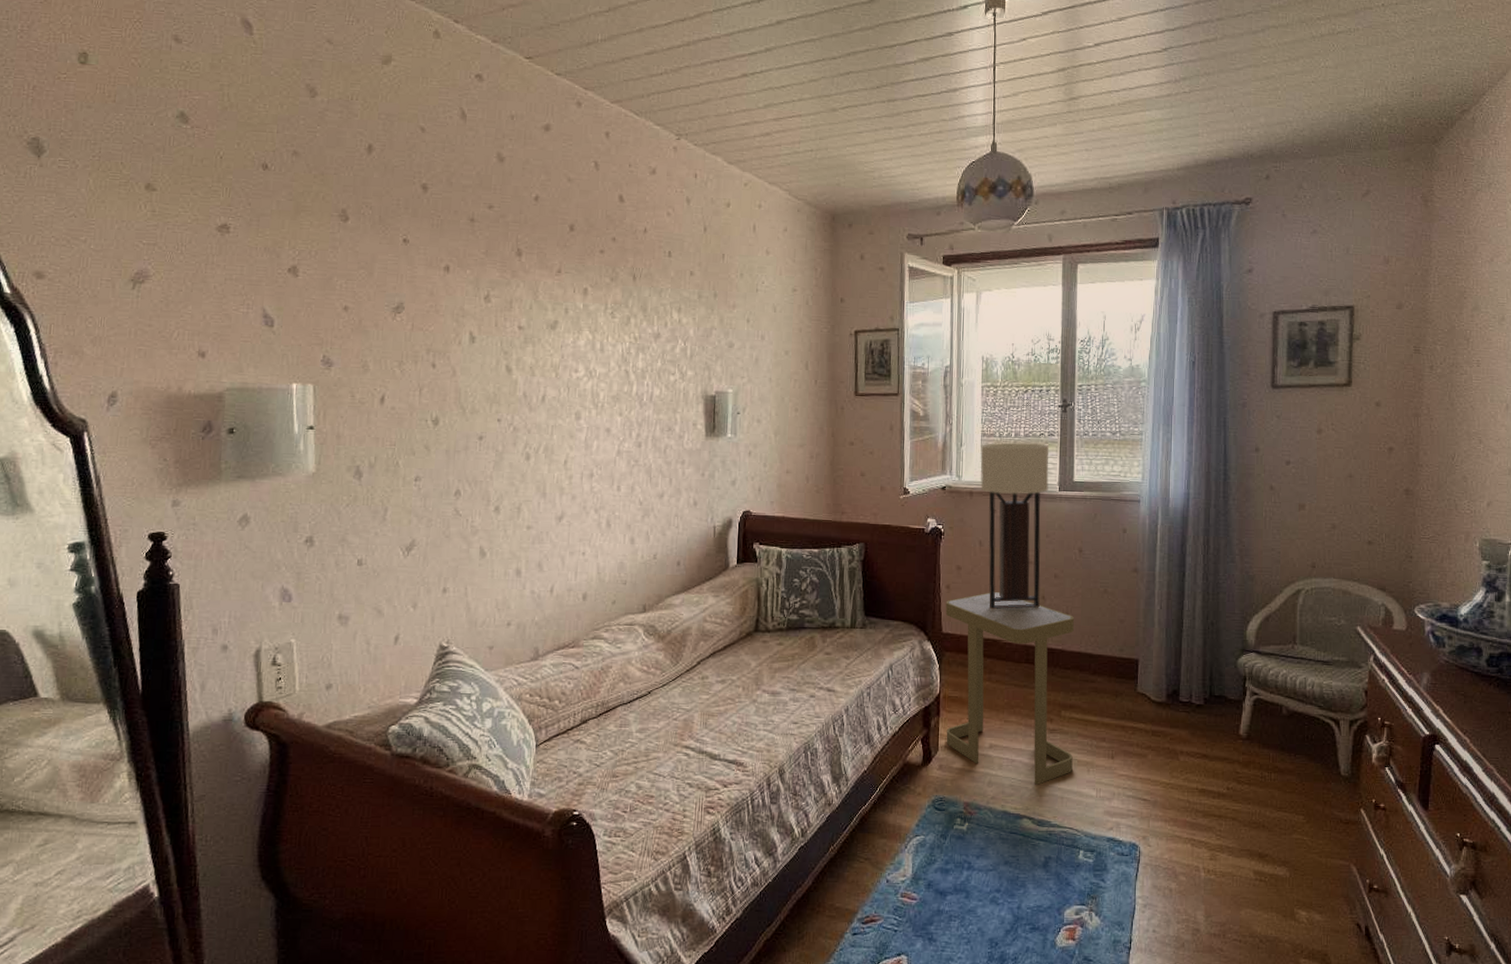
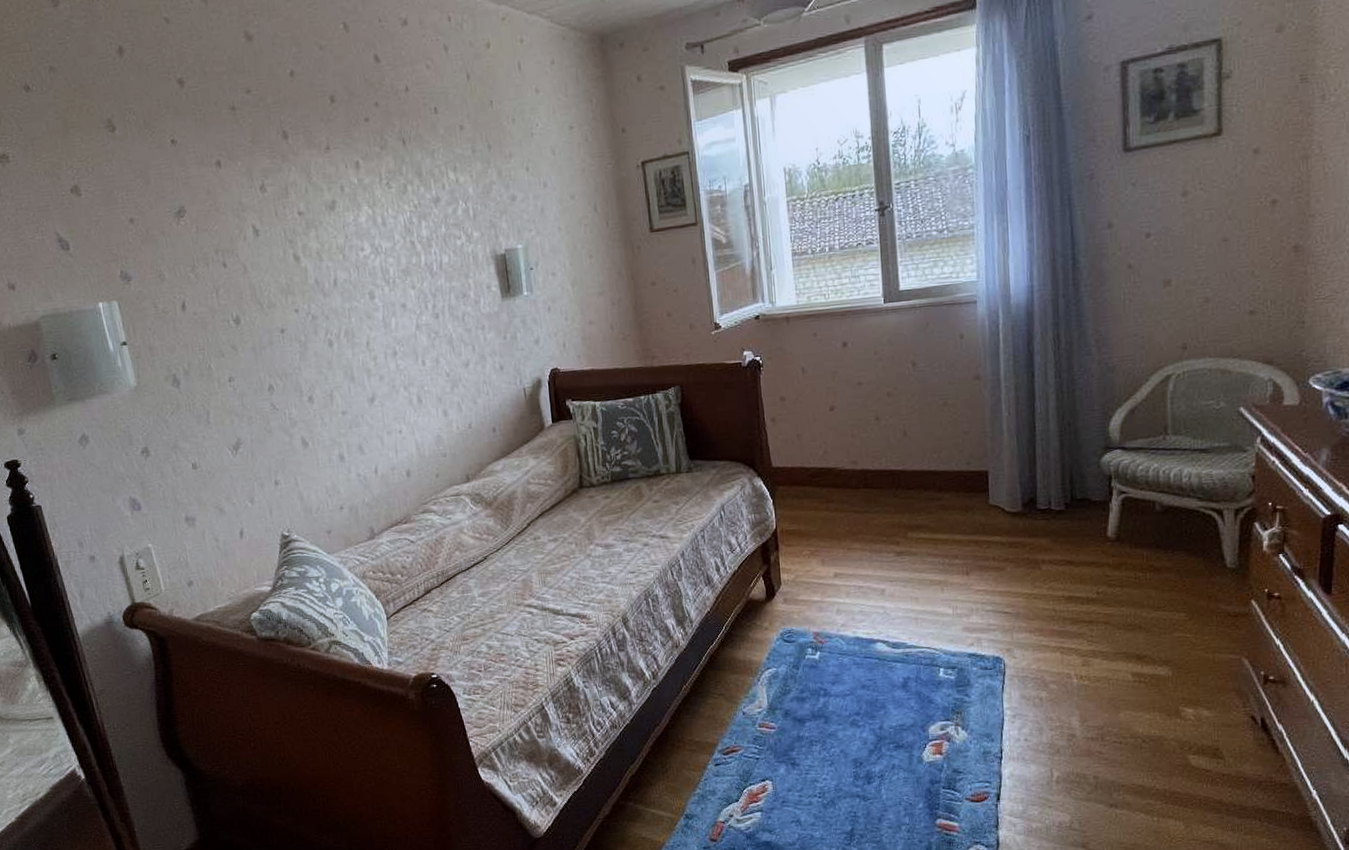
side table: present [945,591,1074,785] -> none [772,418,925,609]
table lamp: present [980,442,1049,609] -> none [792,254,875,437]

